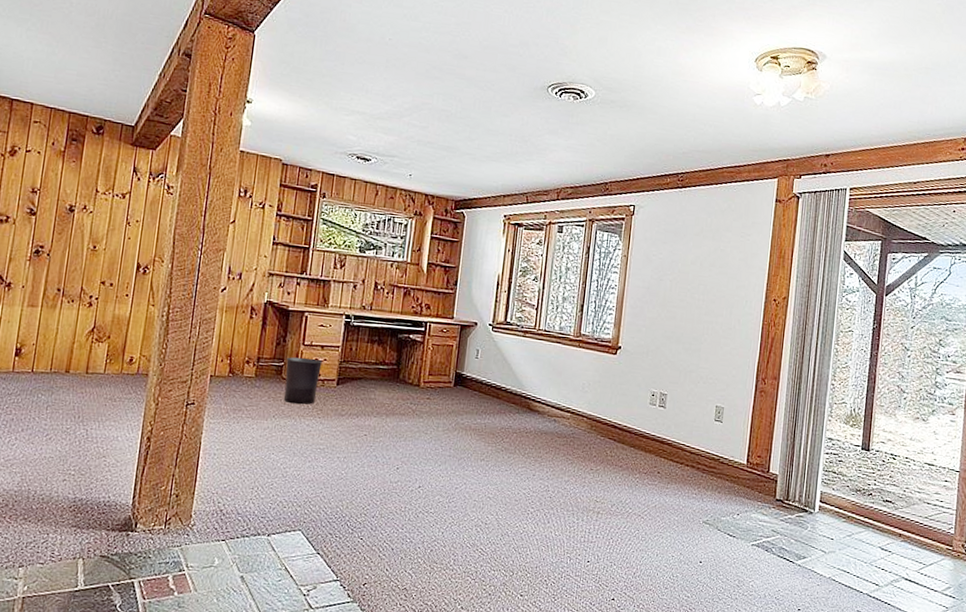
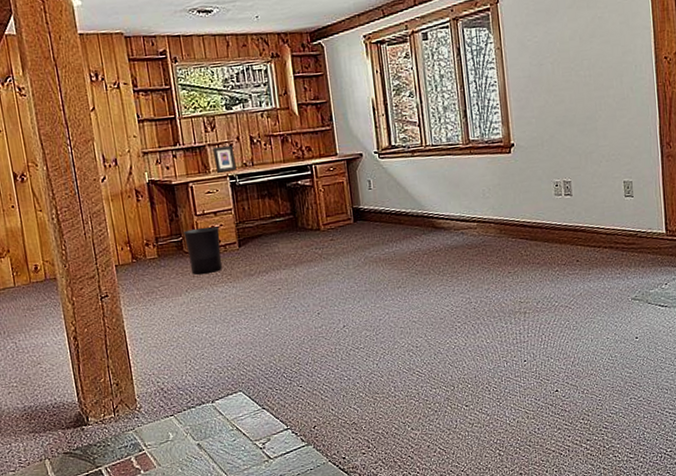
picture frame: none [334,284,357,311] -> present [213,146,237,173]

